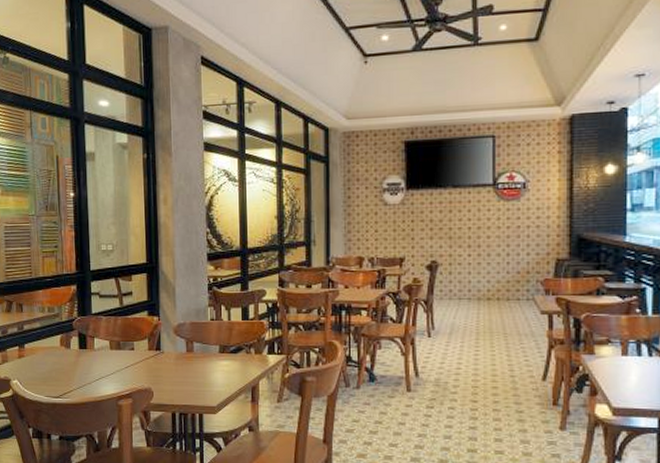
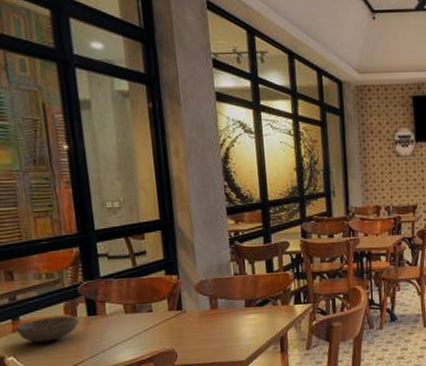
bowl: none [21,347,72,370] -> present [16,315,80,343]

